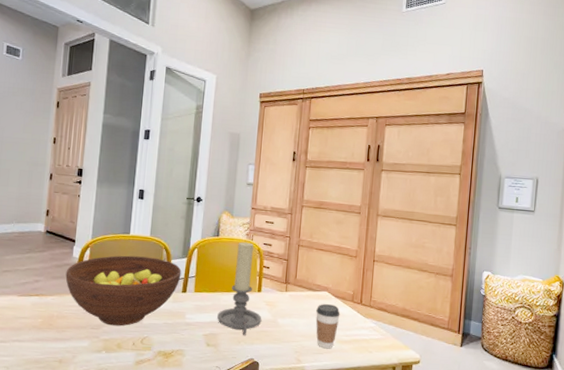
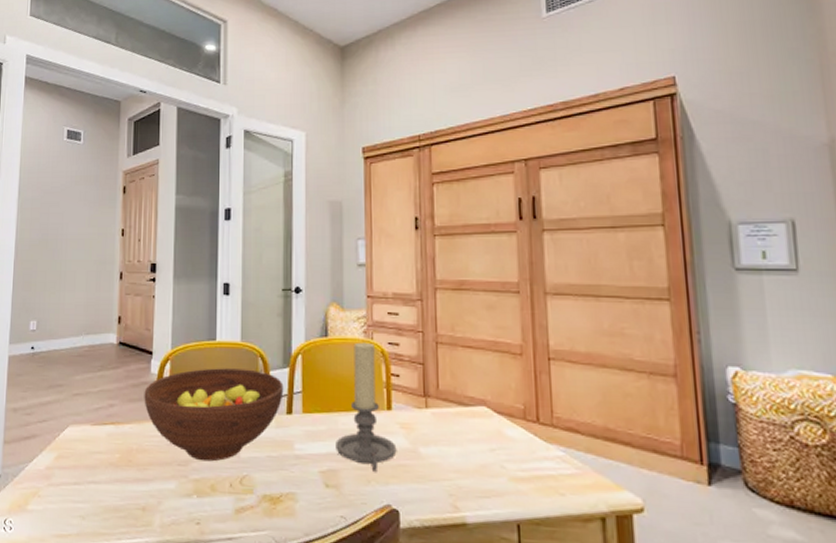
coffee cup: present [315,304,340,349] -> none [473,424,509,491]

